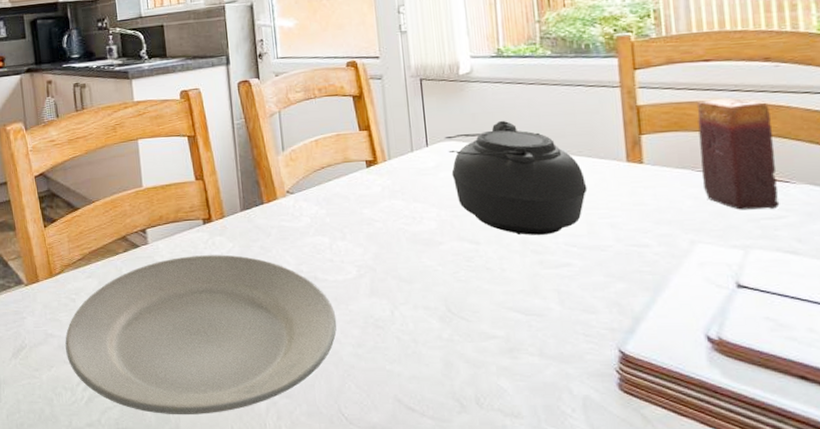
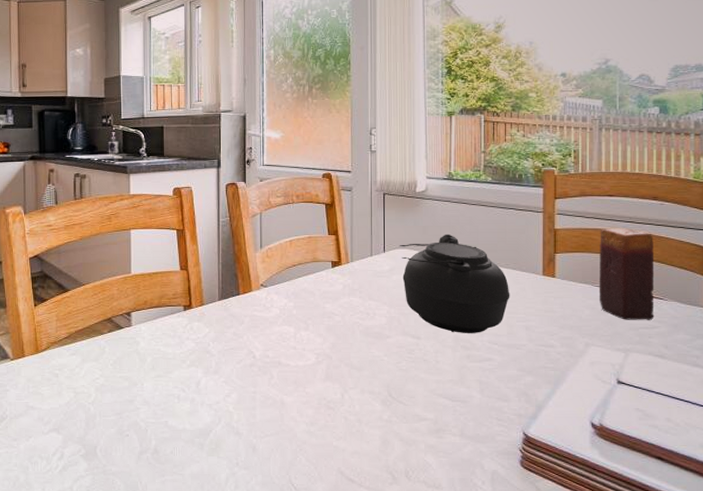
plate: present [65,254,337,414] -> none [45,339,295,483]

